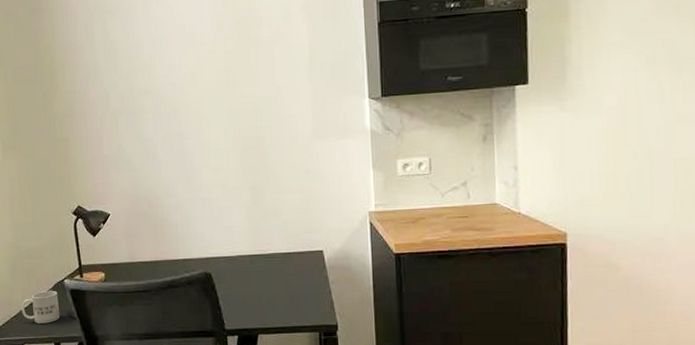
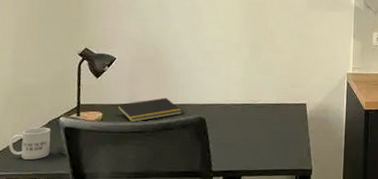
notepad: none [117,253,186,282] -> present [114,97,183,123]

